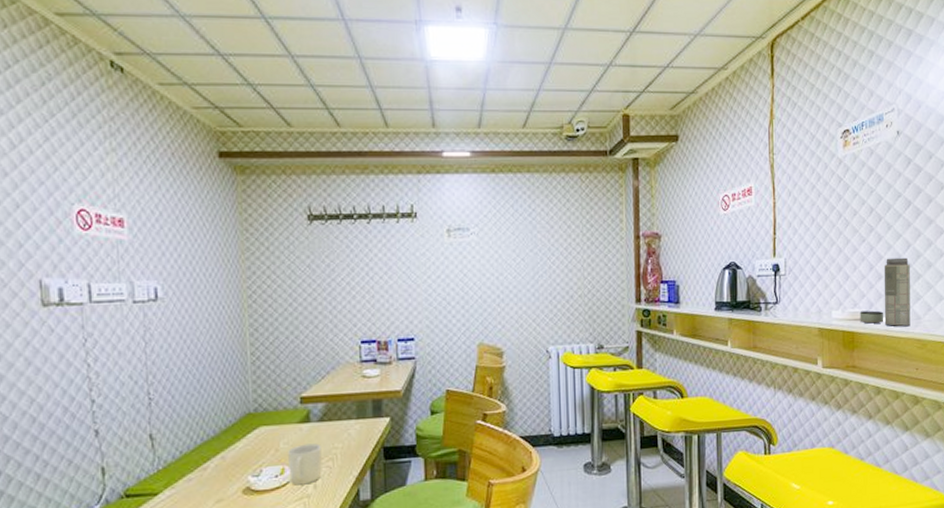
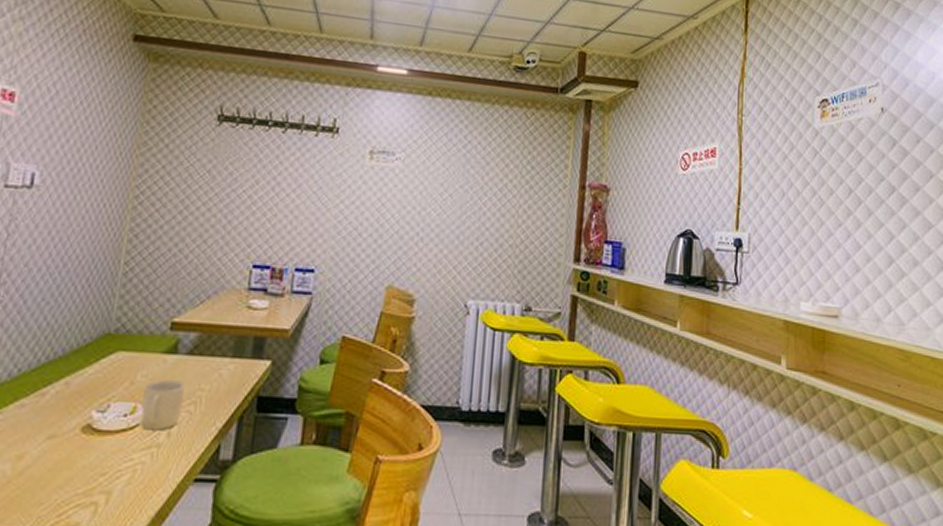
thermos: present [860,257,911,327] -> none [833,248,893,333]

